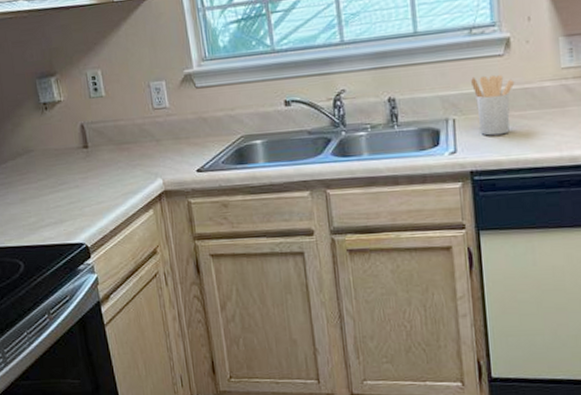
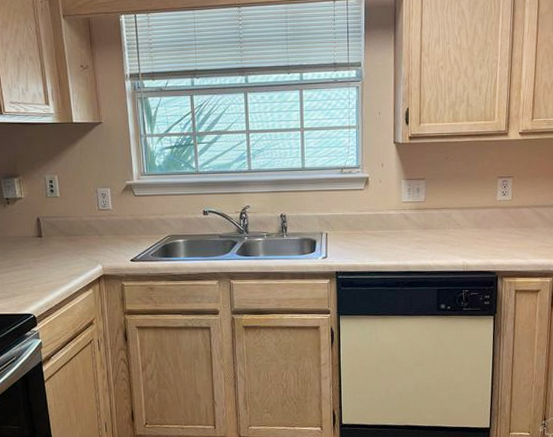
utensil holder: present [471,74,515,136] -> none [340,203,370,247]

